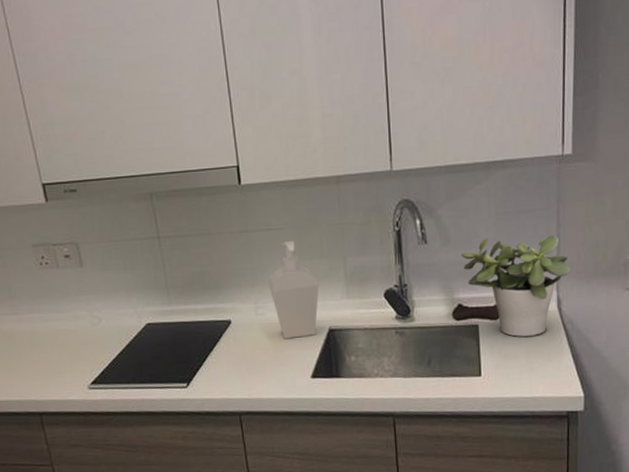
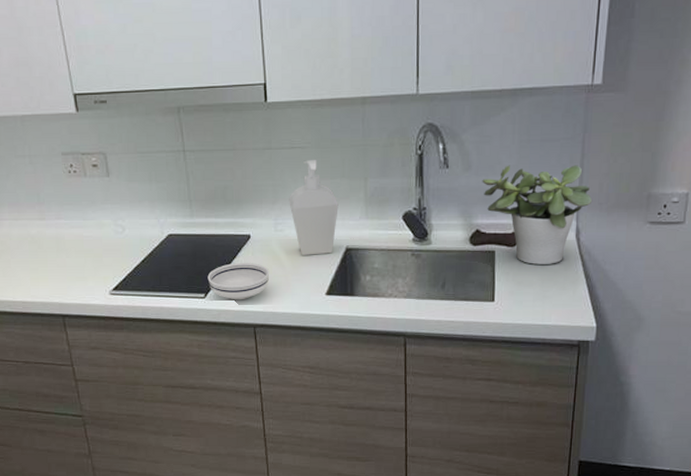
bowl: none [189,348,253,388] -> present [207,262,270,300]

